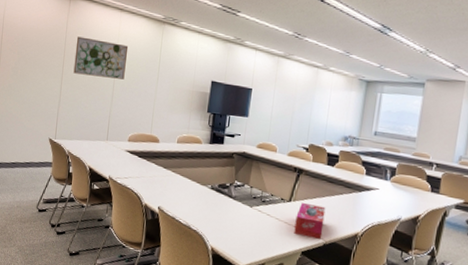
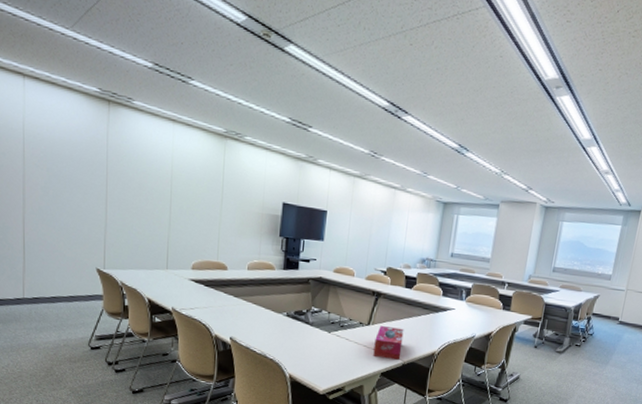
wall art: present [73,36,129,80] -> none [120,151,185,201]

